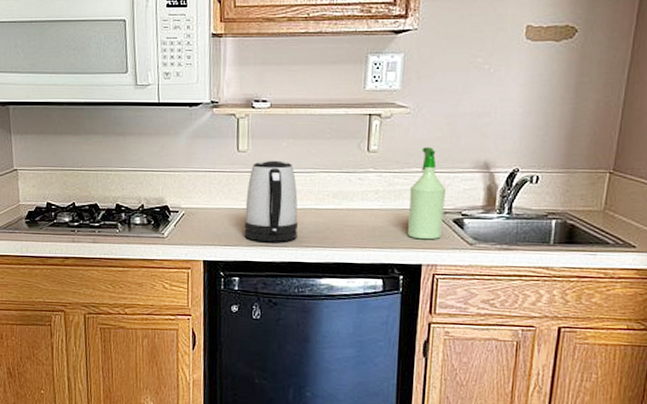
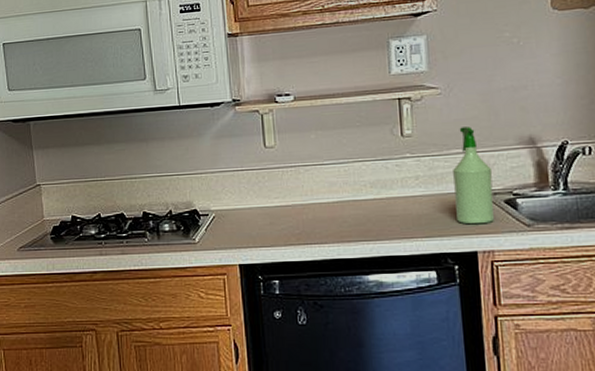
kettle: present [244,160,298,242] -> none [278,153,337,240]

